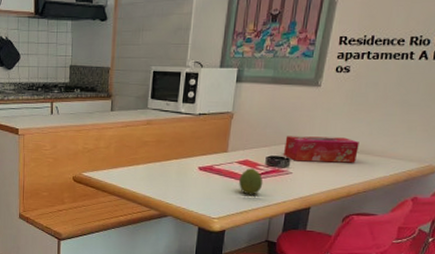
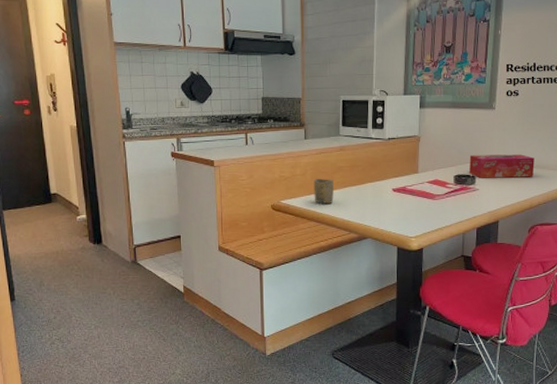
cup: none [116,152,138,178] -> present [314,178,334,204]
fruit: present [239,168,263,195] -> none [431,187,454,213]

